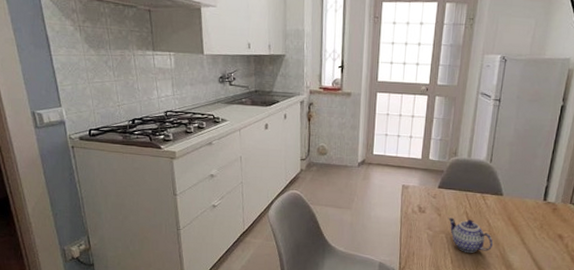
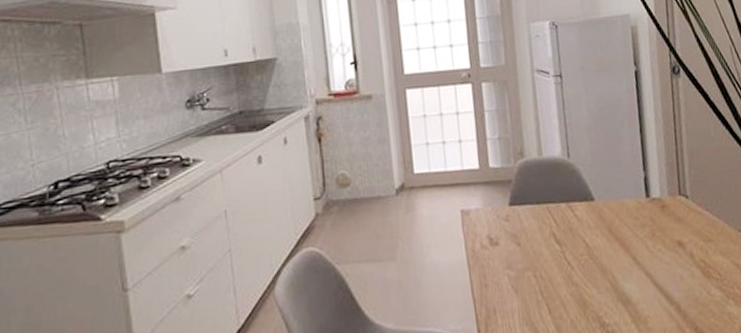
teapot: present [448,217,494,254] -> none [531,242,599,294]

